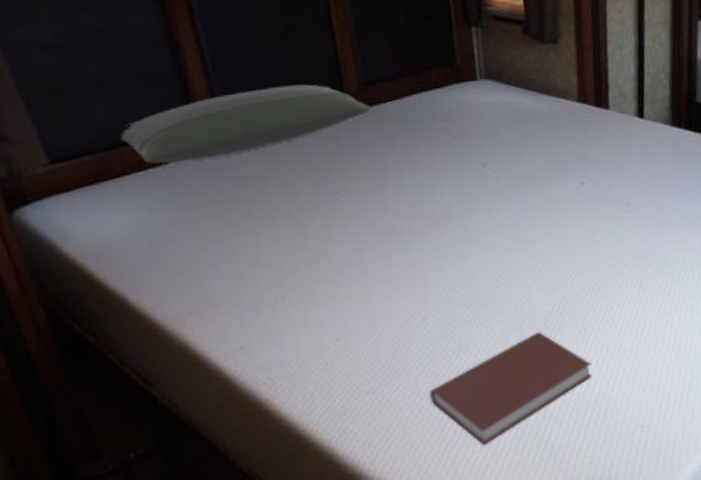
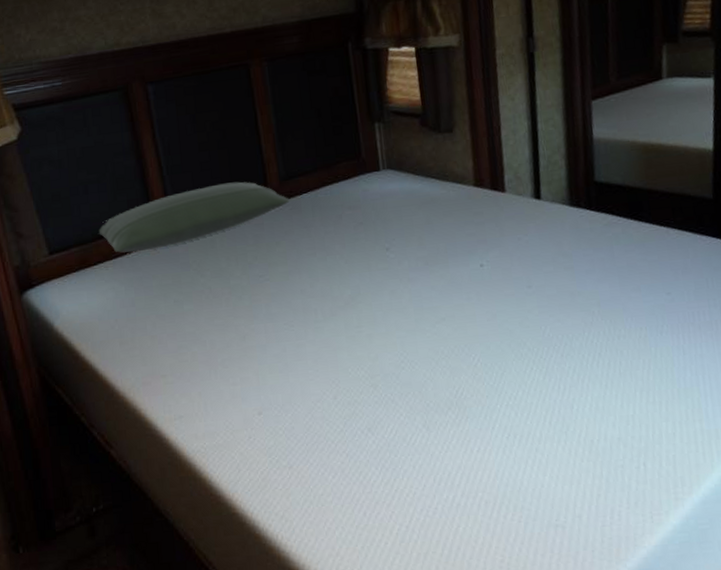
book: present [428,332,592,445] -> none [340,415,499,530]

